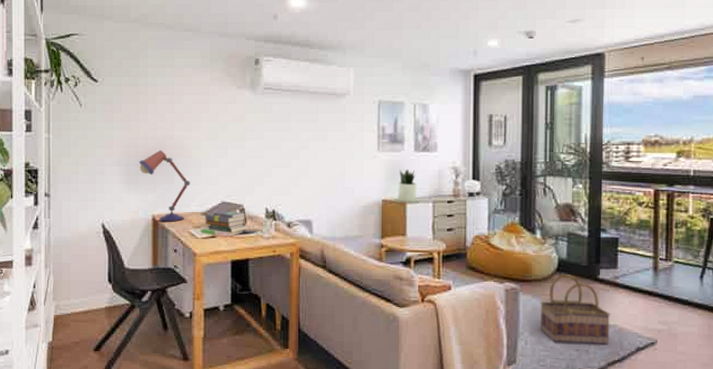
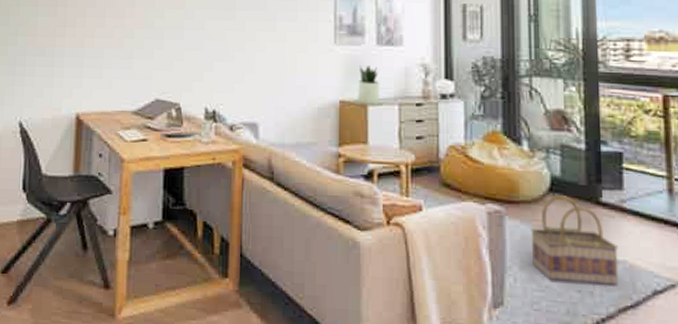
desk lamp: present [139,150,191,222] -> none [64,39,121,122]
books: present [201,210,247,237] -> none [130,109,184,141]

